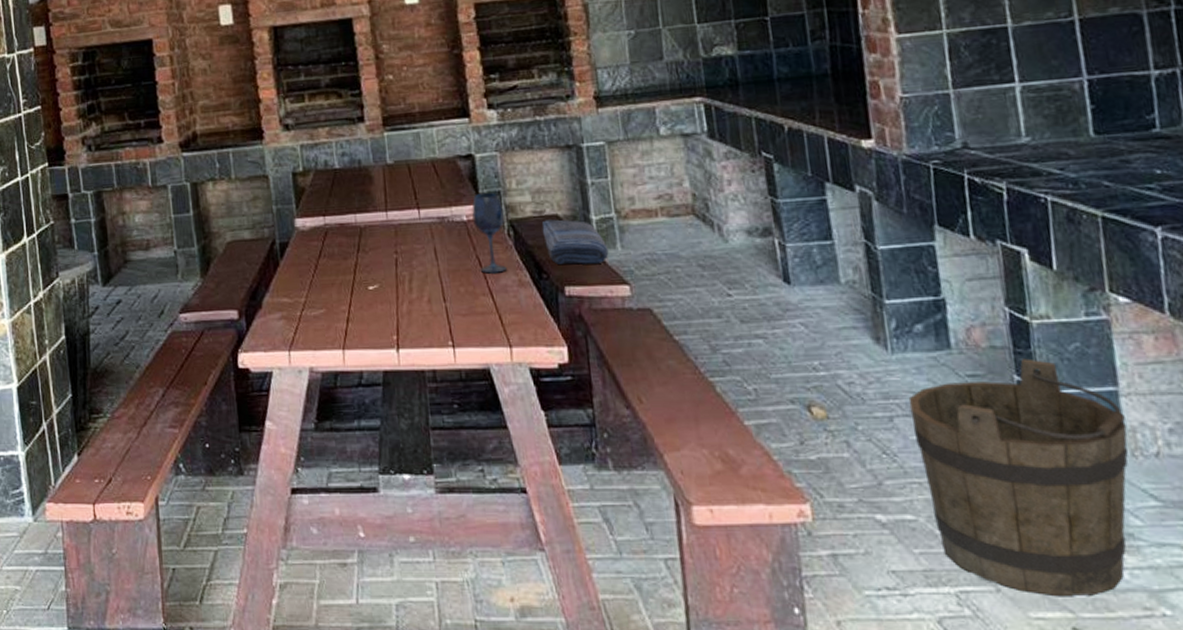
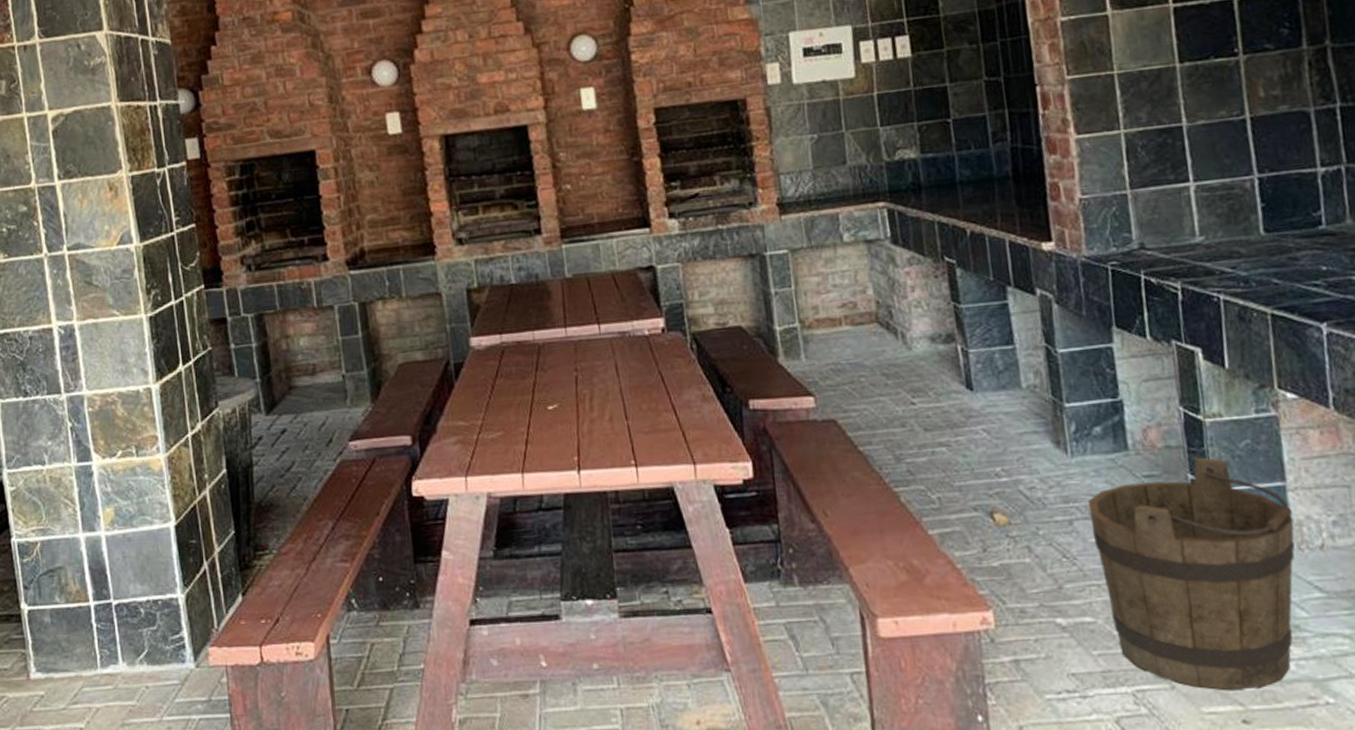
wineglass: present [472,192,507,274] -> none [653,304,690,389]
towel: present [541,219,609,266] -> none [725,331,793,379]

